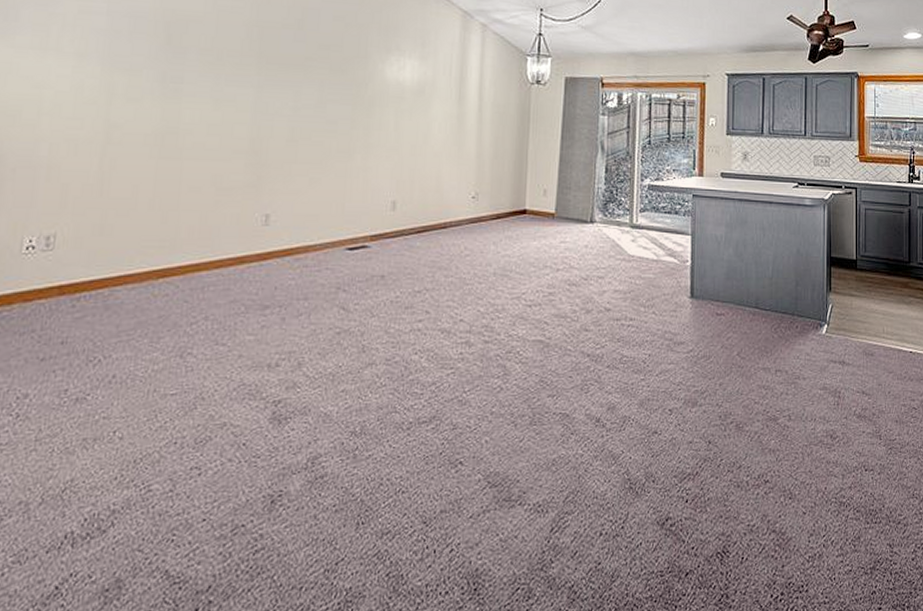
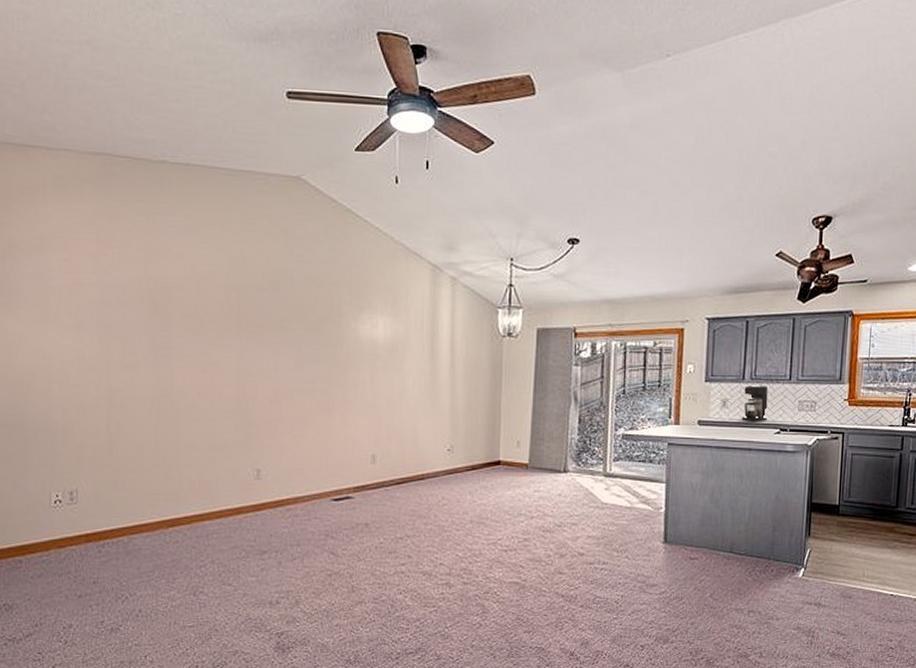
coffee maker: none [762,140,786,176] -> present [741,385,769,422]

